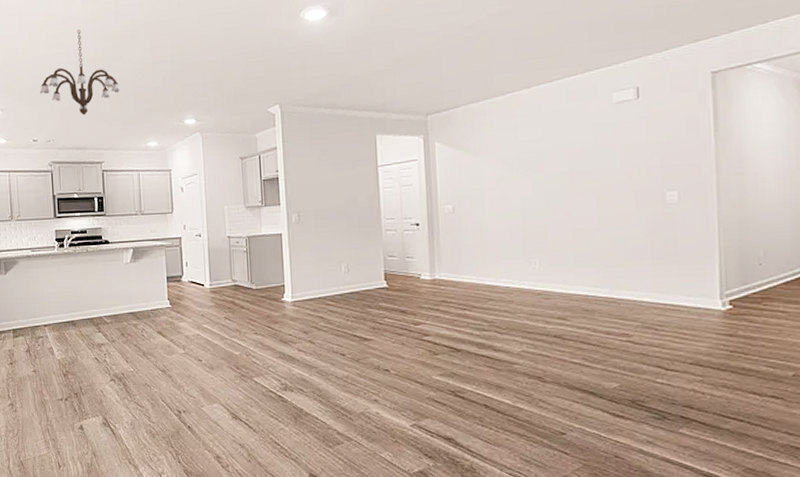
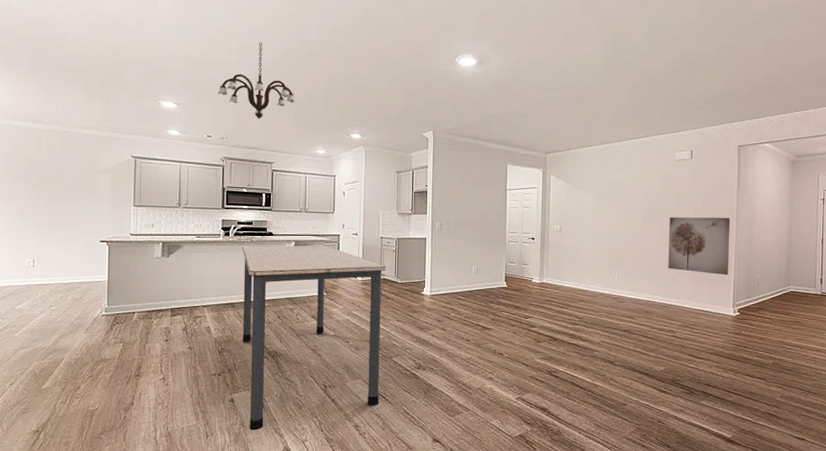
dining table: none [78,250,241,461] -> present [242,245,386,431]
wall art: none [610,173,710,255] -> present [668,217,731,276]

